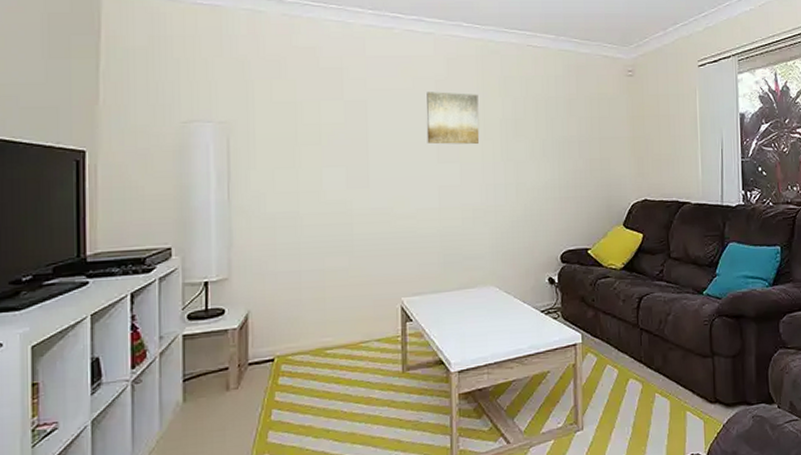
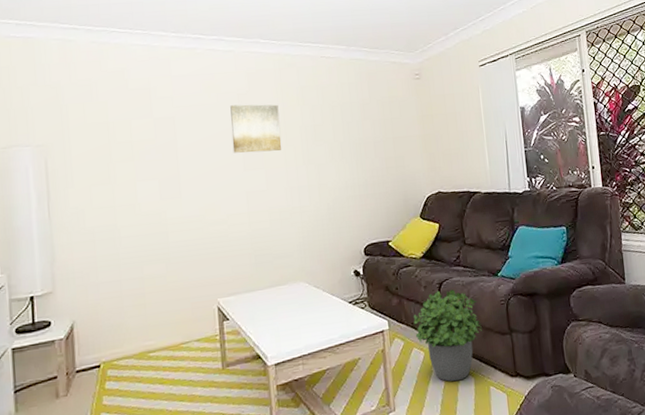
potted plant: none [609,305,683,404] -> present [413,289,483,382]

